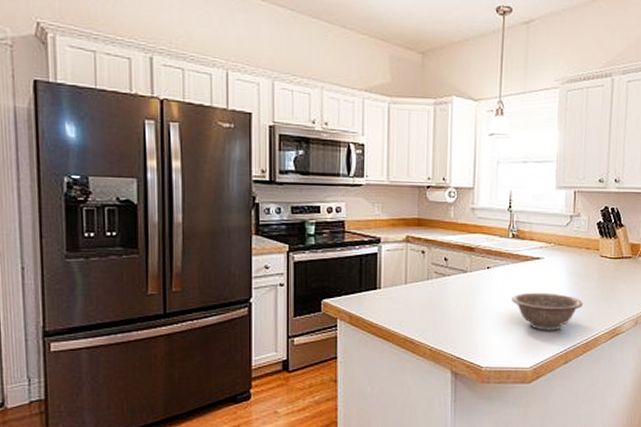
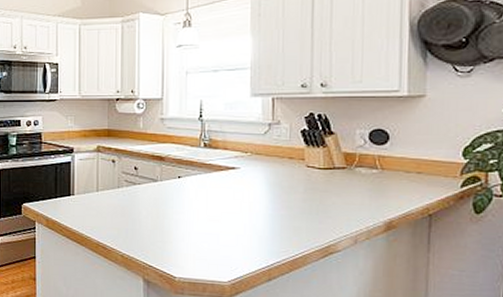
decorative bowl: present [512,292,584,331] -> none [205,203,289,245]

